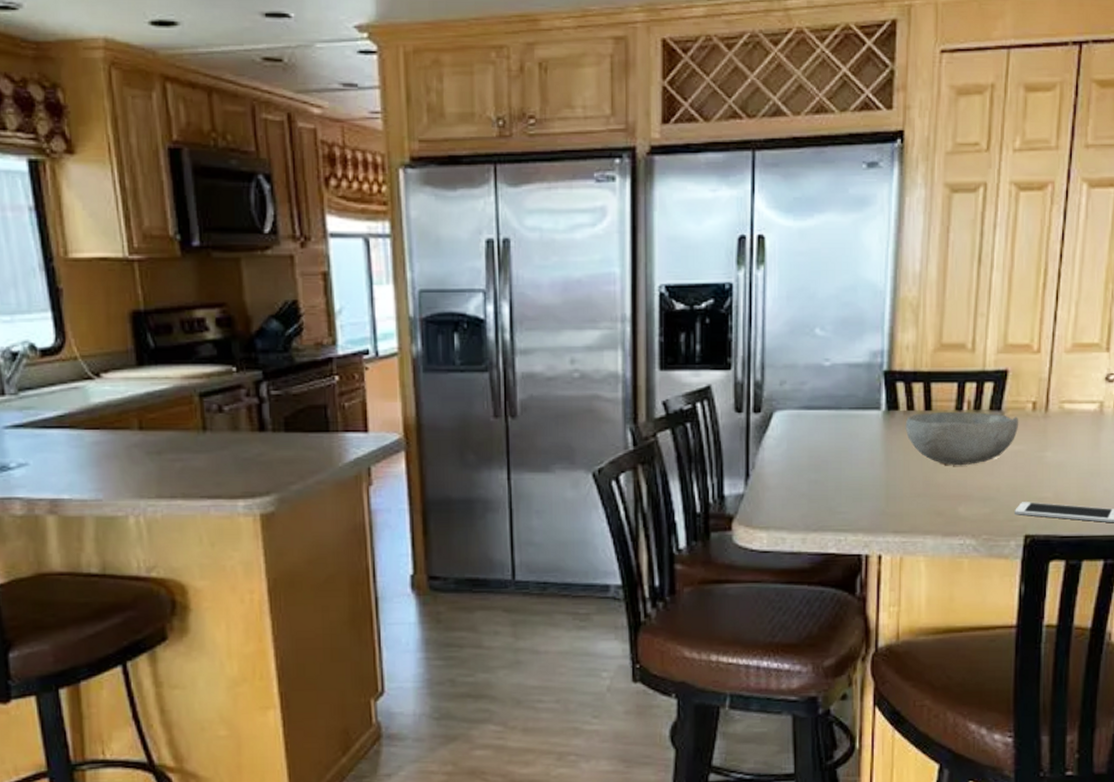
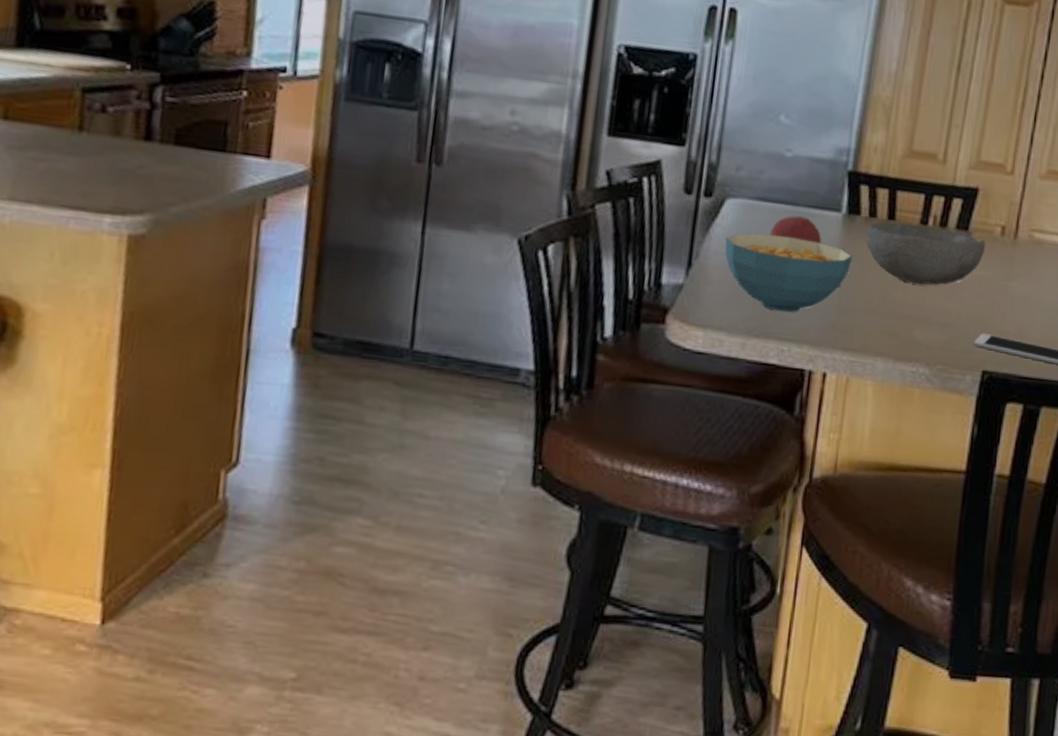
cereal bowl: none [777,439,895,507] -> present [725,233,853,313]
fruit: none [817,418,865,441] -> present [770,215,822,244]

